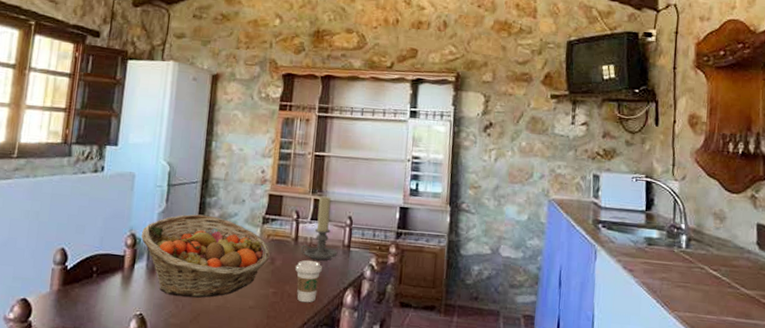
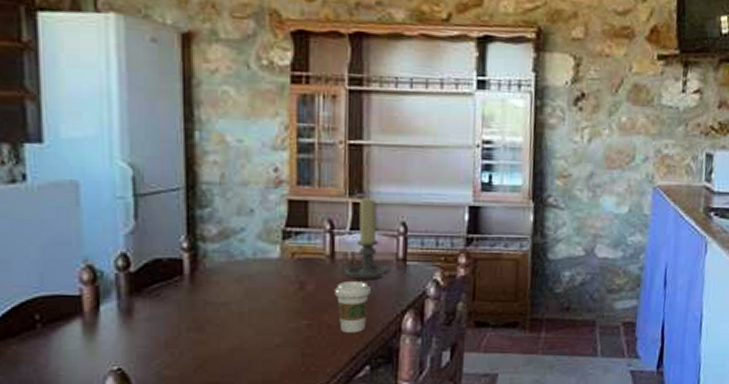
fruit basket: present [140,214,270,298] -> none [102,232,297,342]

